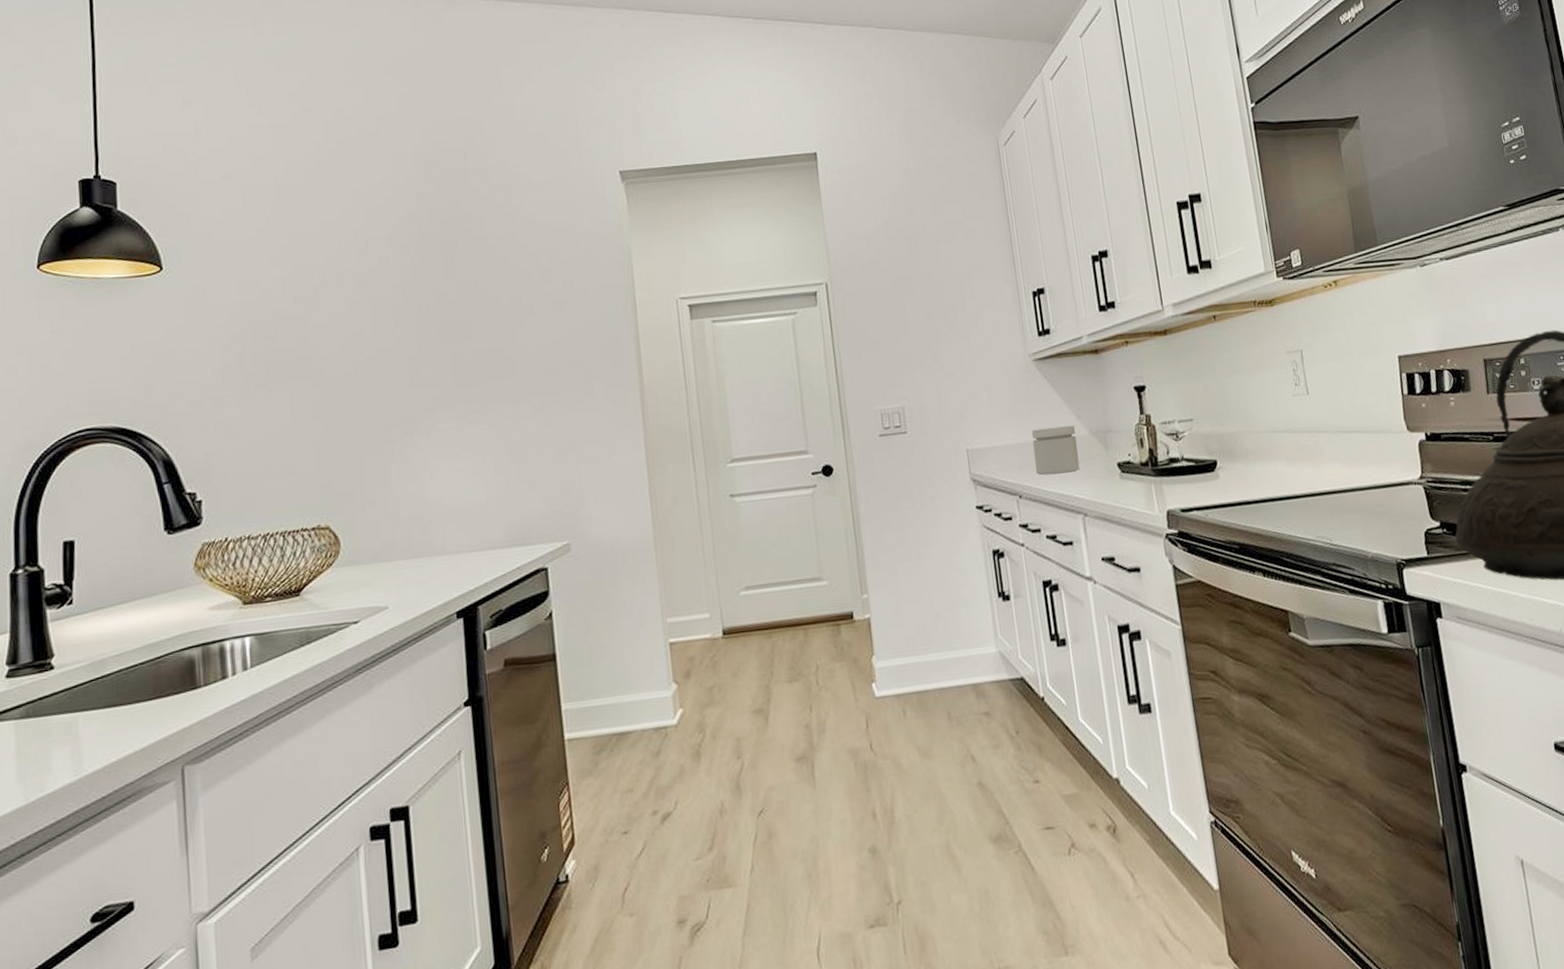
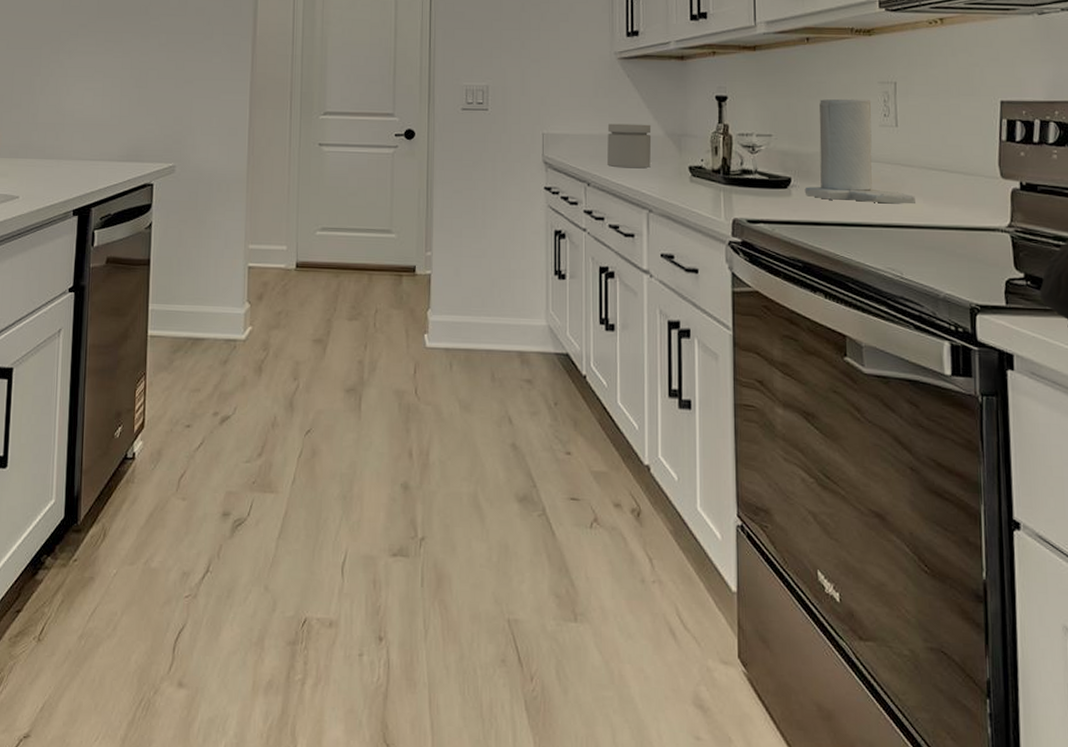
paper towel: none [1231,370,1335,477] -> present [804,98,917,205]

